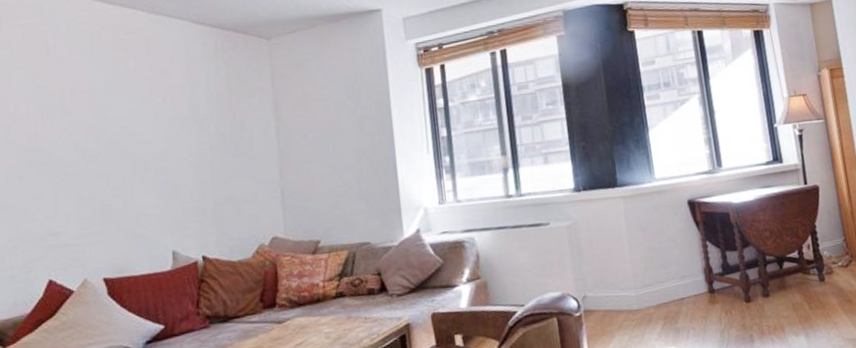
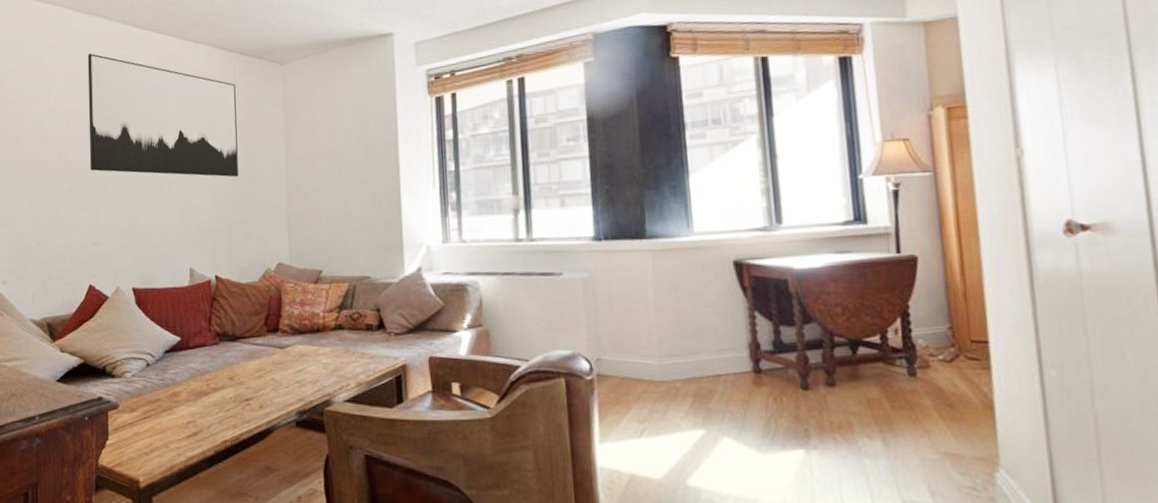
wall art: none [38,28,225,156] -> present [87,53,238,178]

